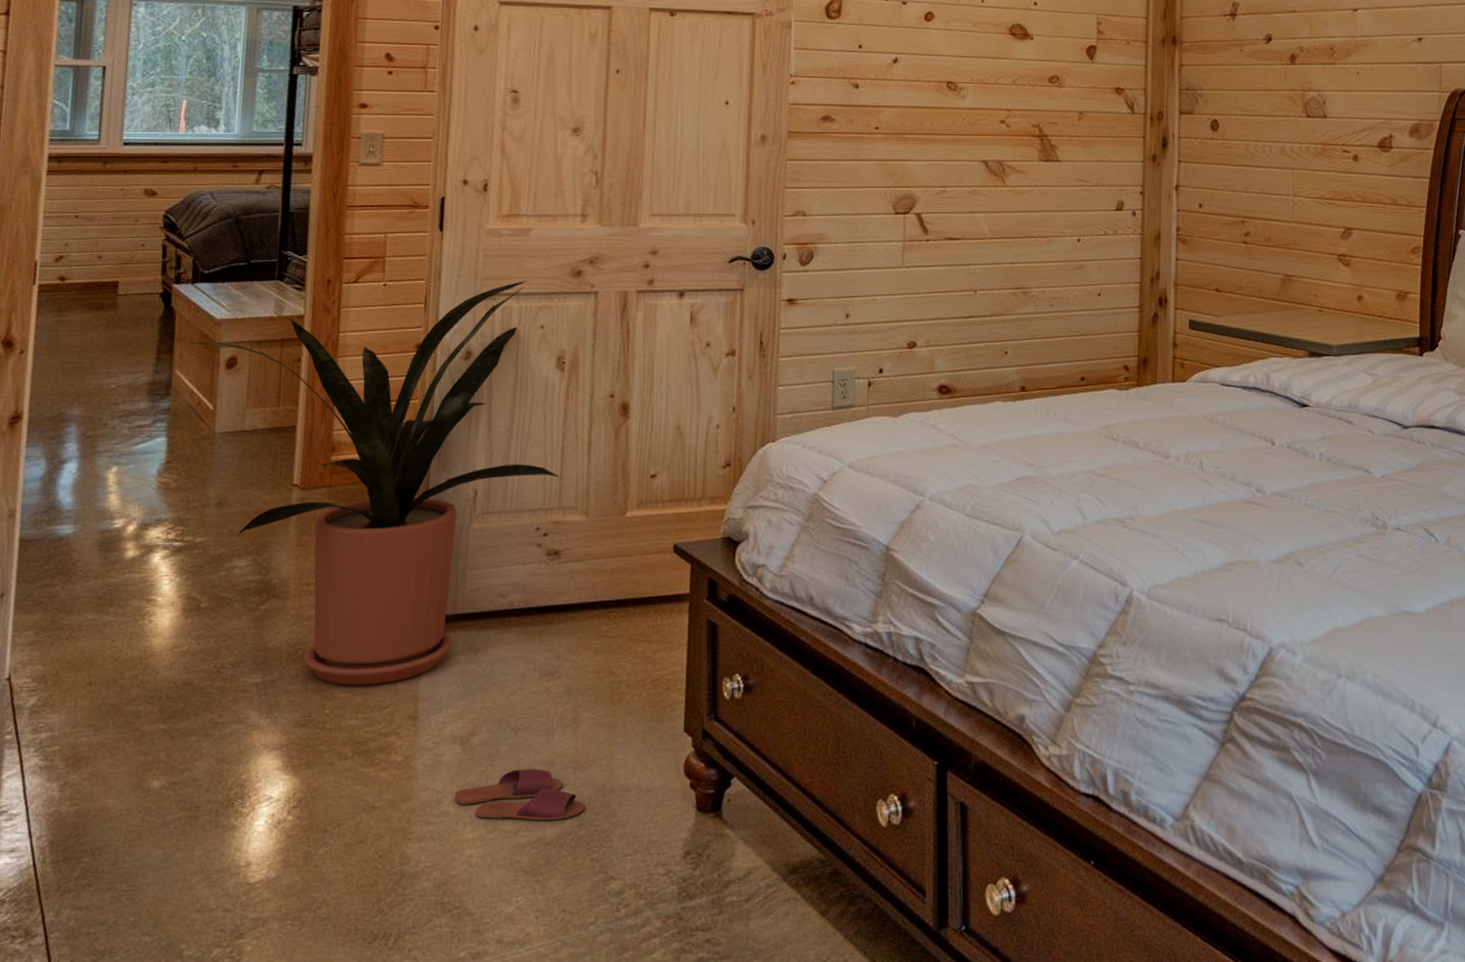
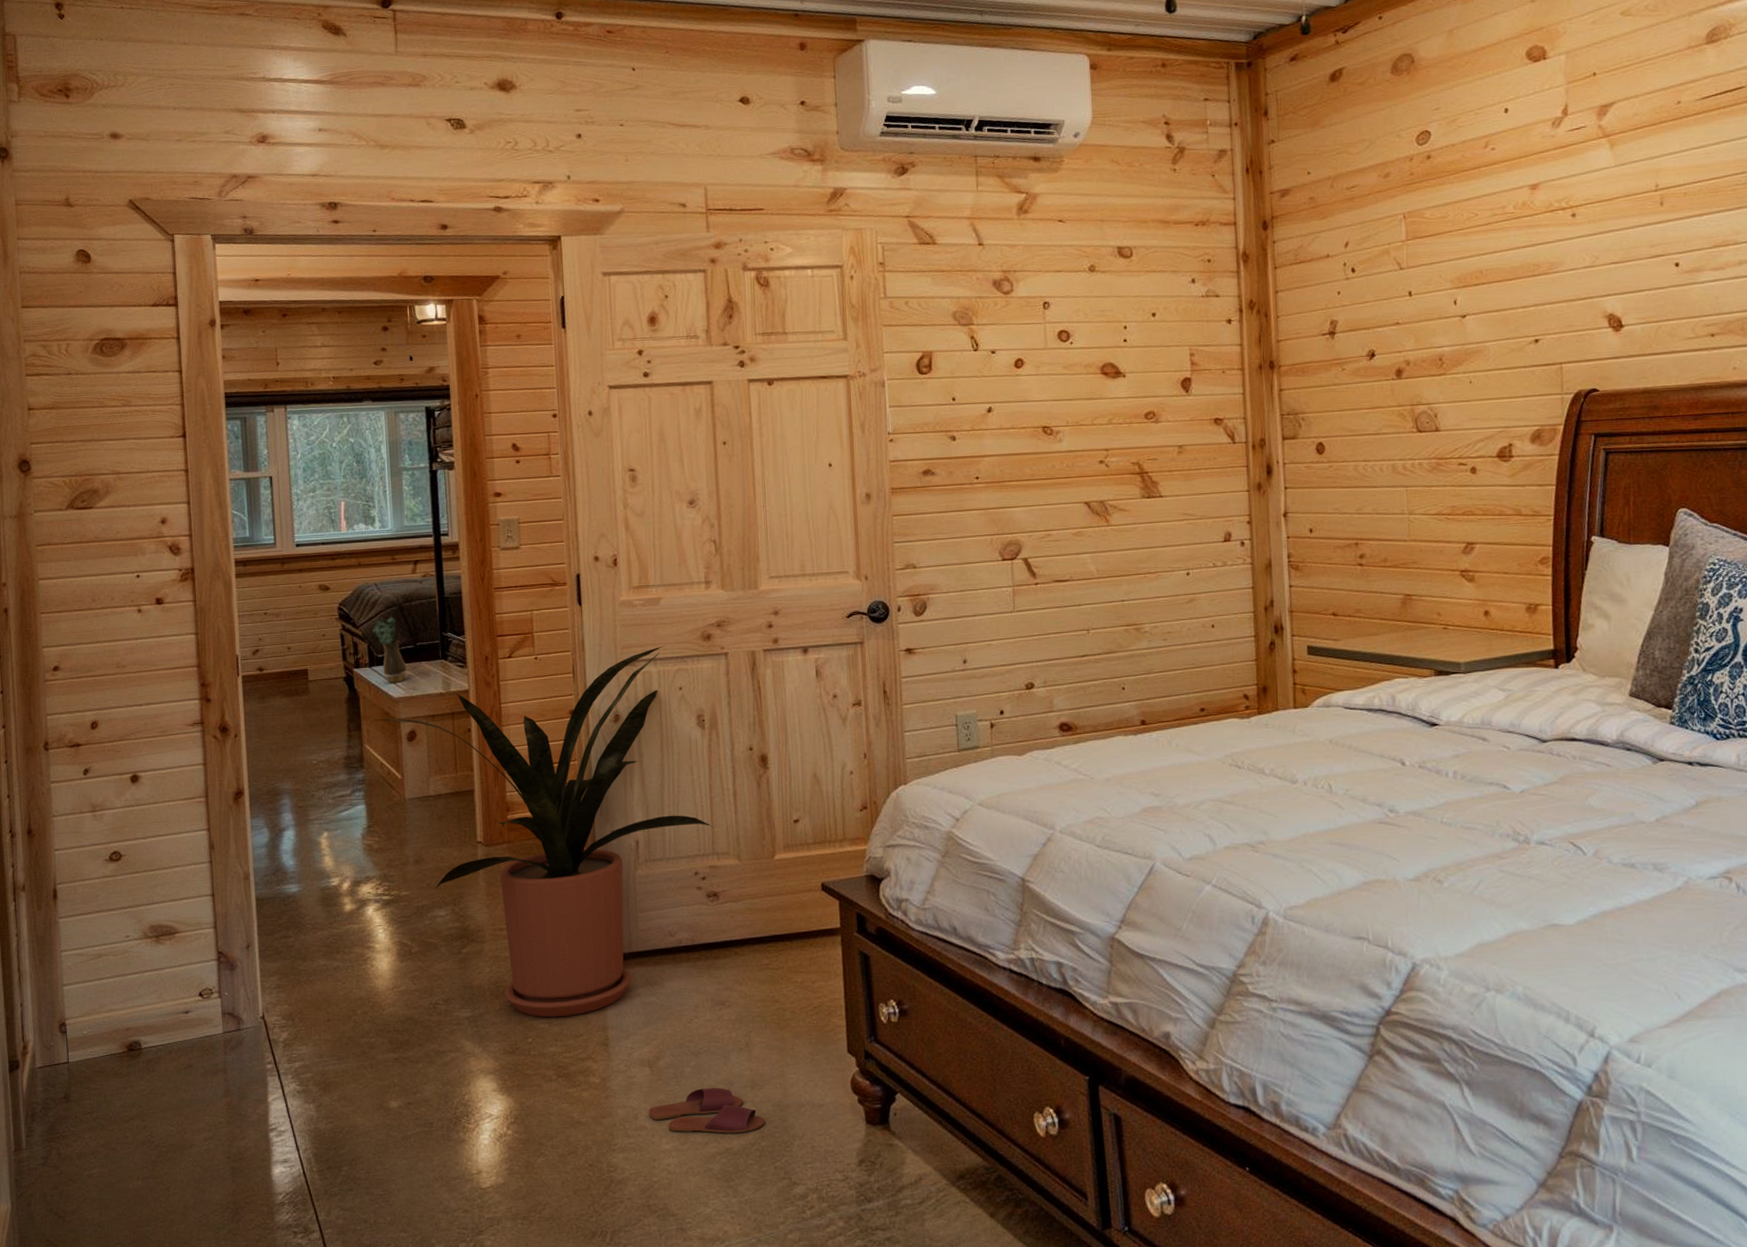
vase: none [199,228,236,303] -> present [371,615,407,684]

